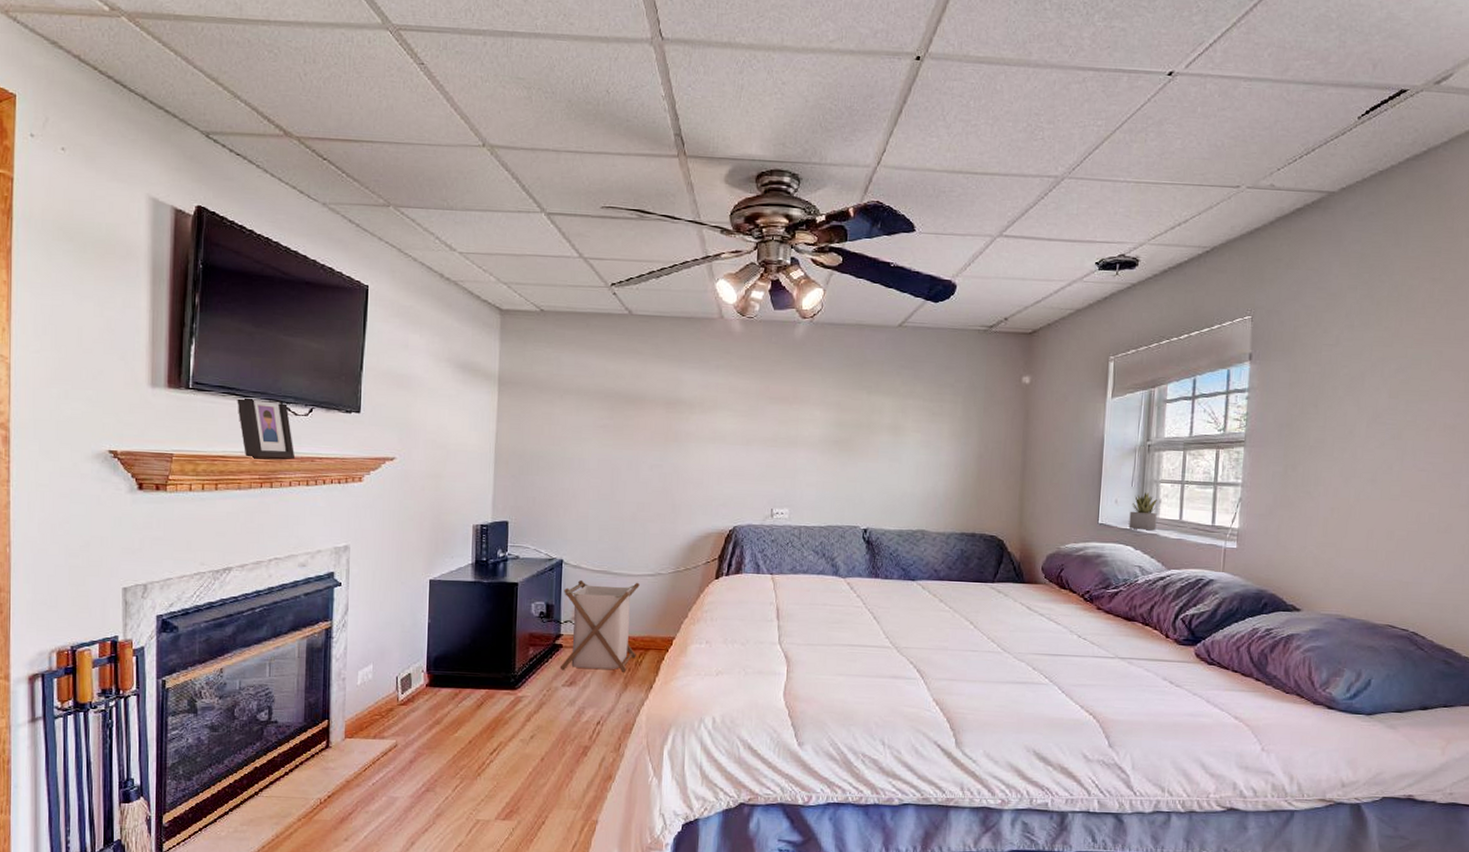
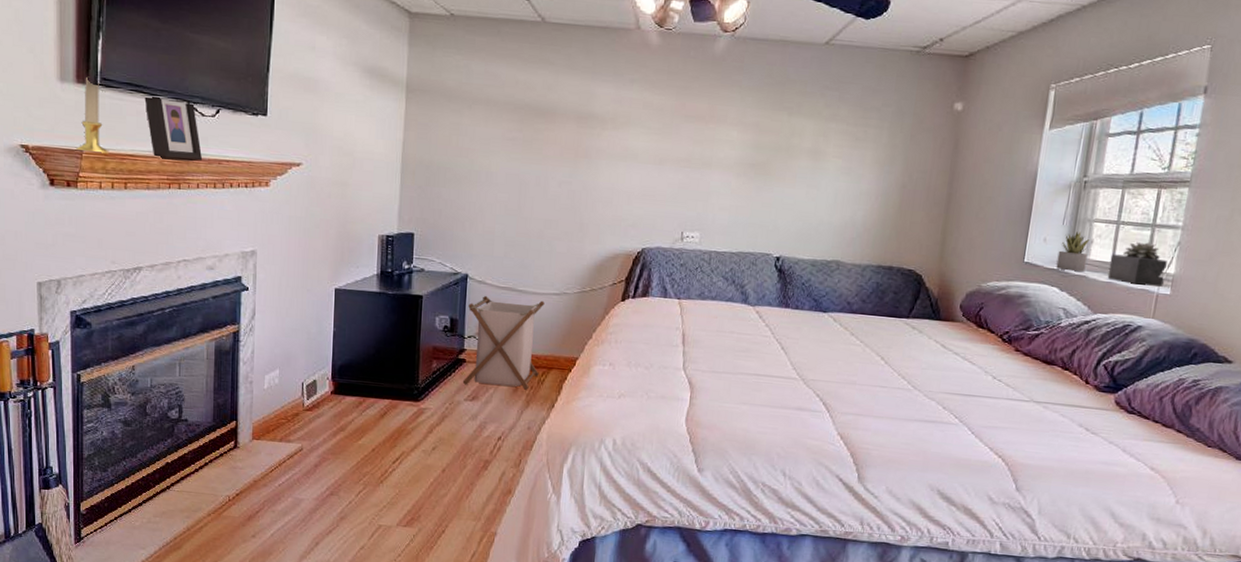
candle holder: none [165,381,200,459] -> present [75,76,109,157]
succulent plant: none [1177,499,1232,541] -> present [1107,241,1168,287]

